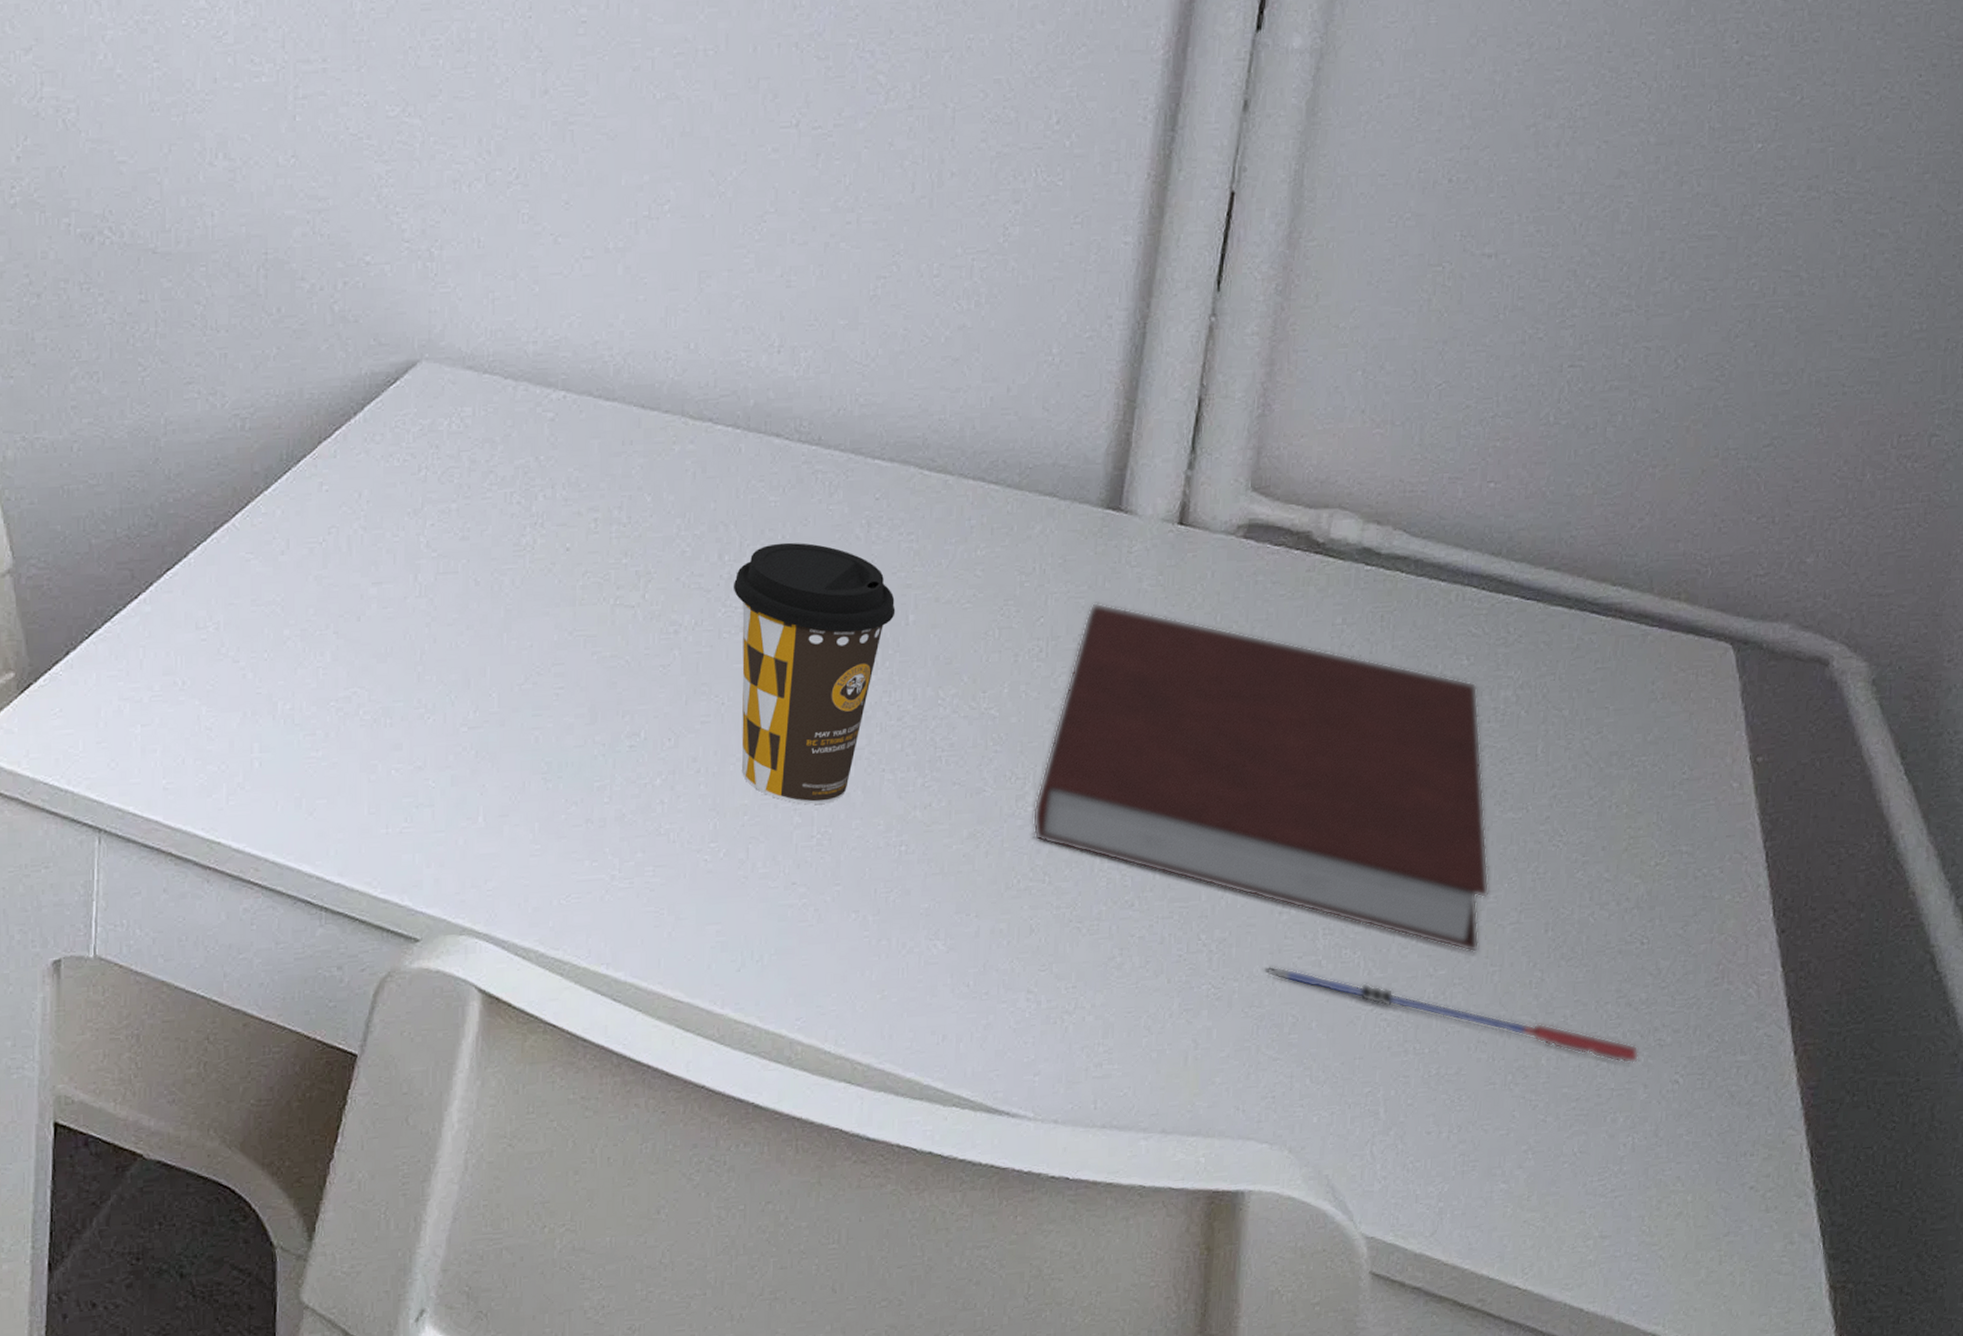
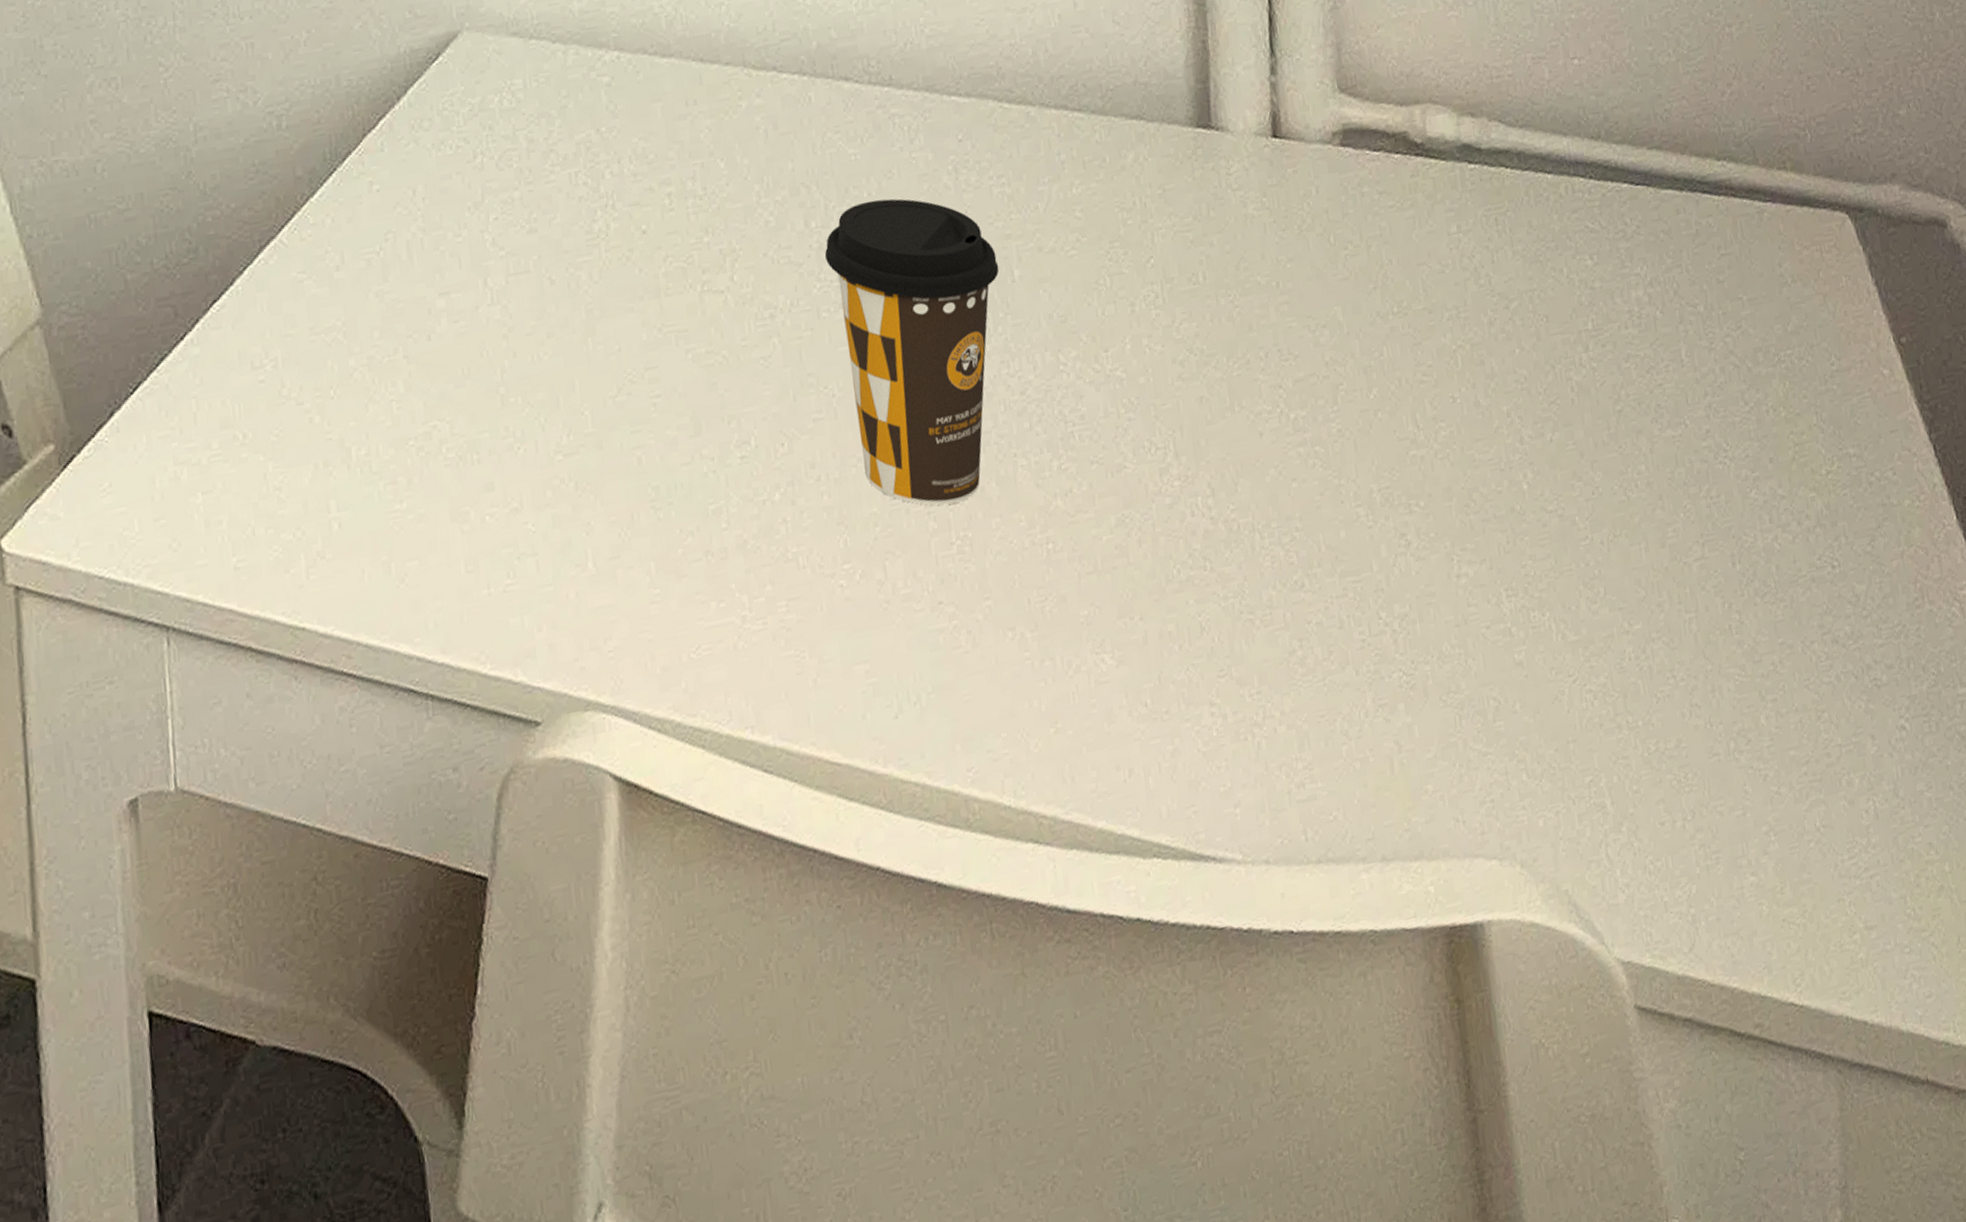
notebook: present [1032,603,1490,953] -> none [1179,234,1670,600]
pen: present [1265,965,1639,1064] -> none [1455,640,1859,713]

